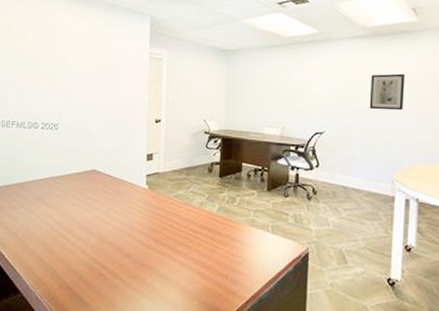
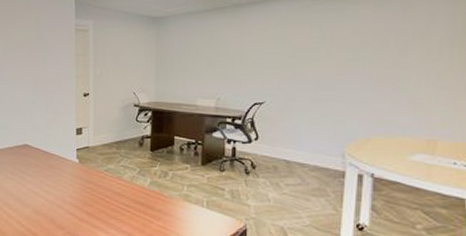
wall art: present [369,73,406,111] -> none [317,34,361,77]

